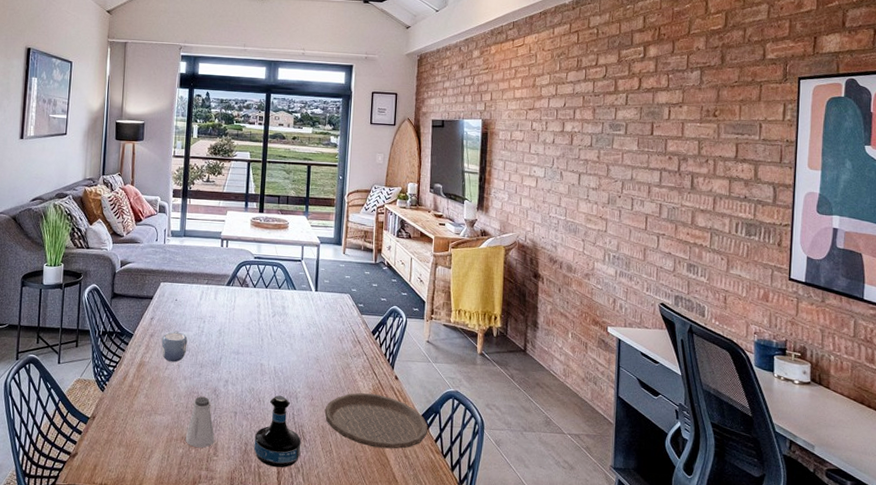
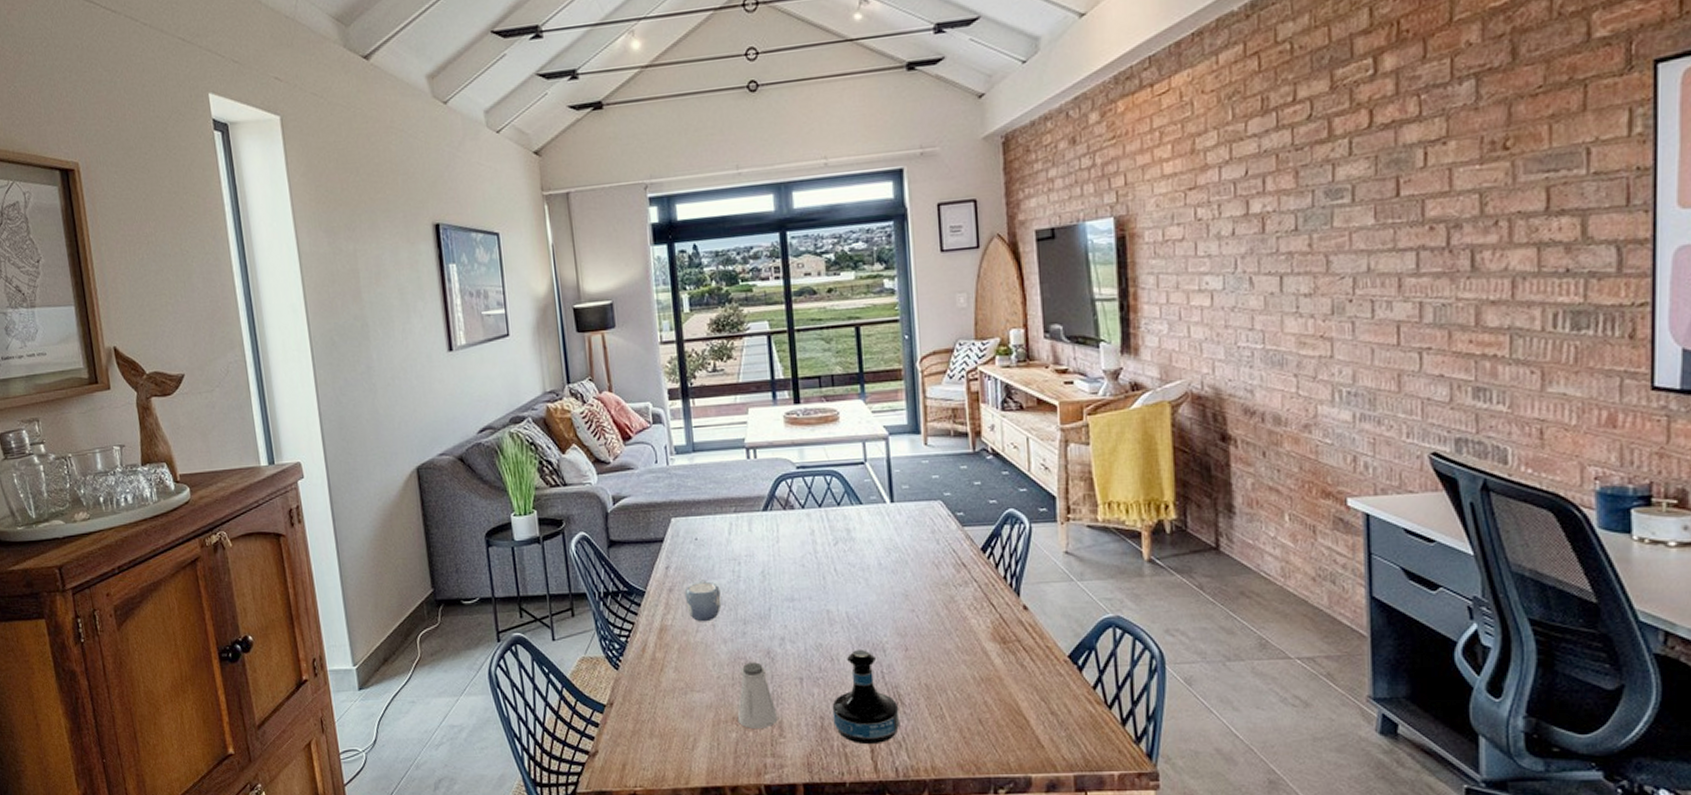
plate: present [324,392,429,449] -> none [926,633,1082,705]

